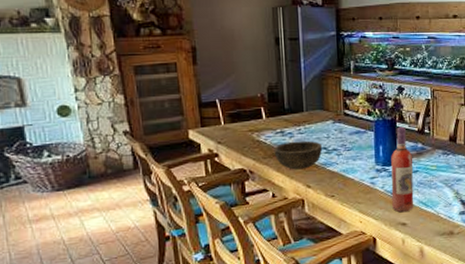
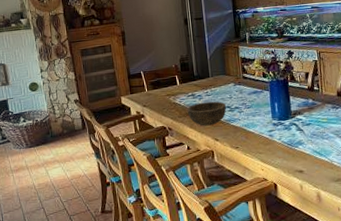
wine bottle: present [391,126,414,213] -> none [285,85,309,161]

